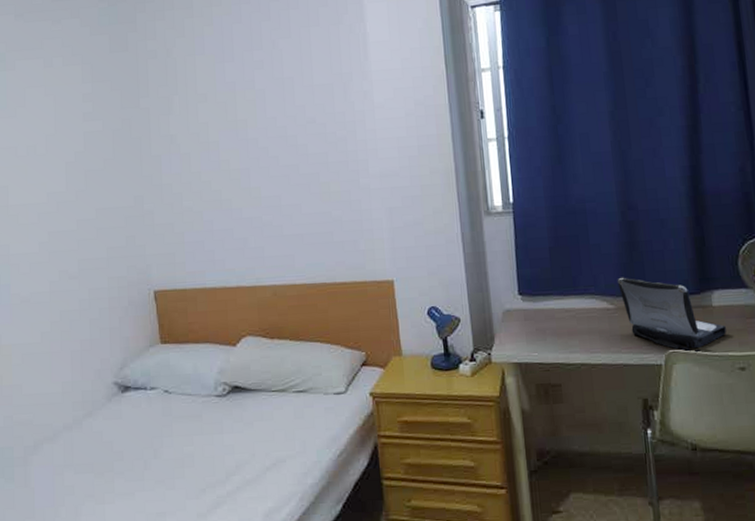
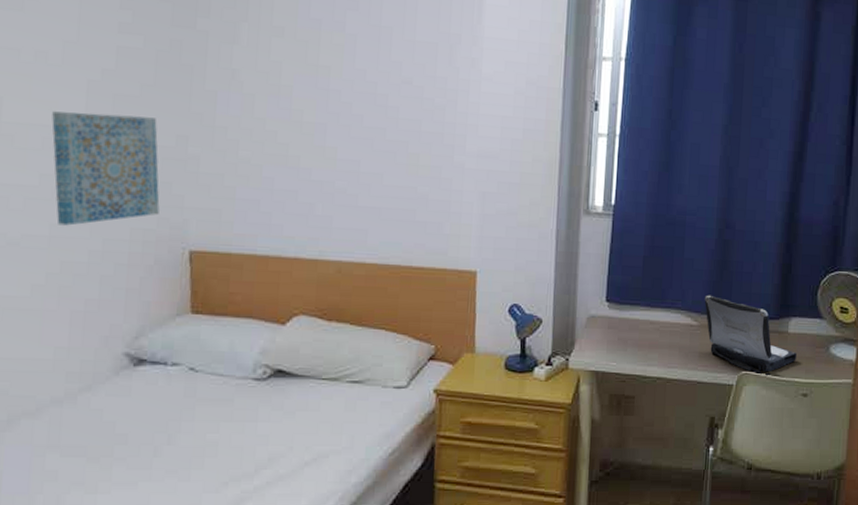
wall art: none [43,185,128,282] -> present [52,111,160,226]

